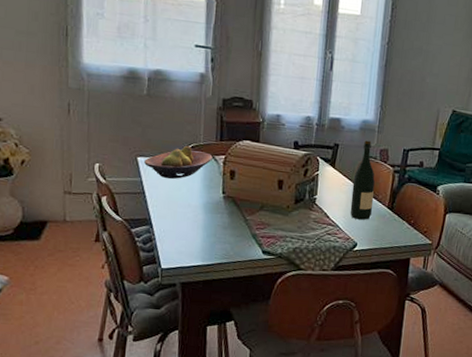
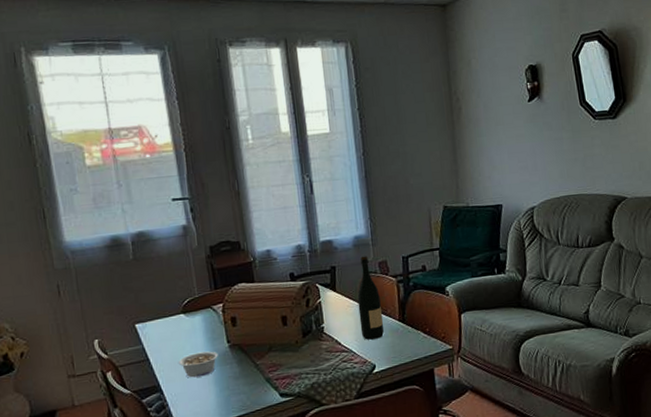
fruit bowl: present [144,145,213,179] -> none [143,301,211,340]
legume: none [173,196,212,220] -> present [179,351,218,378]

